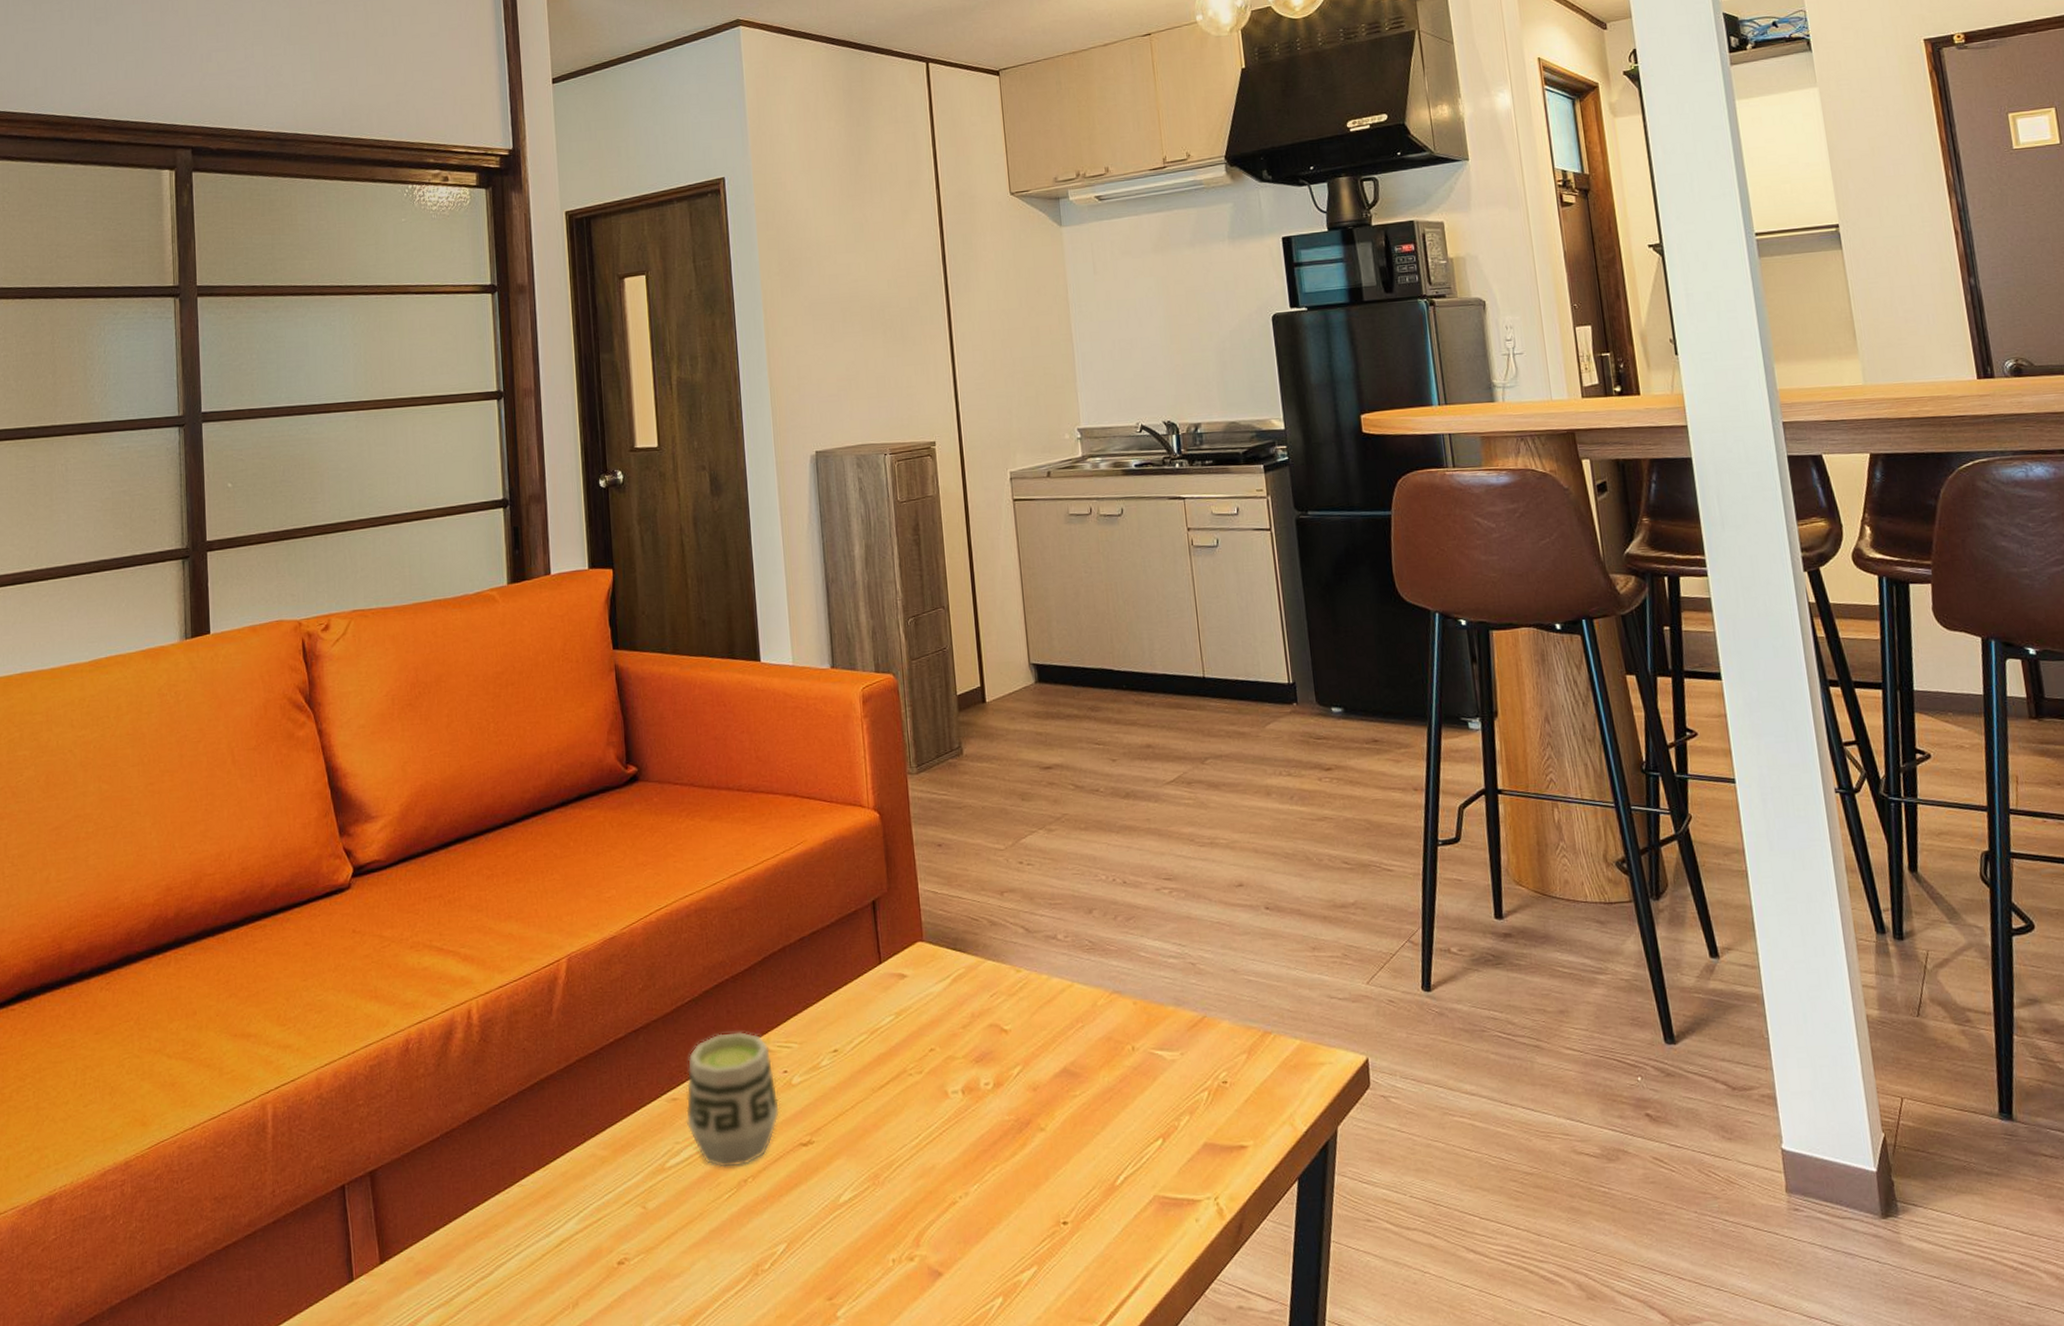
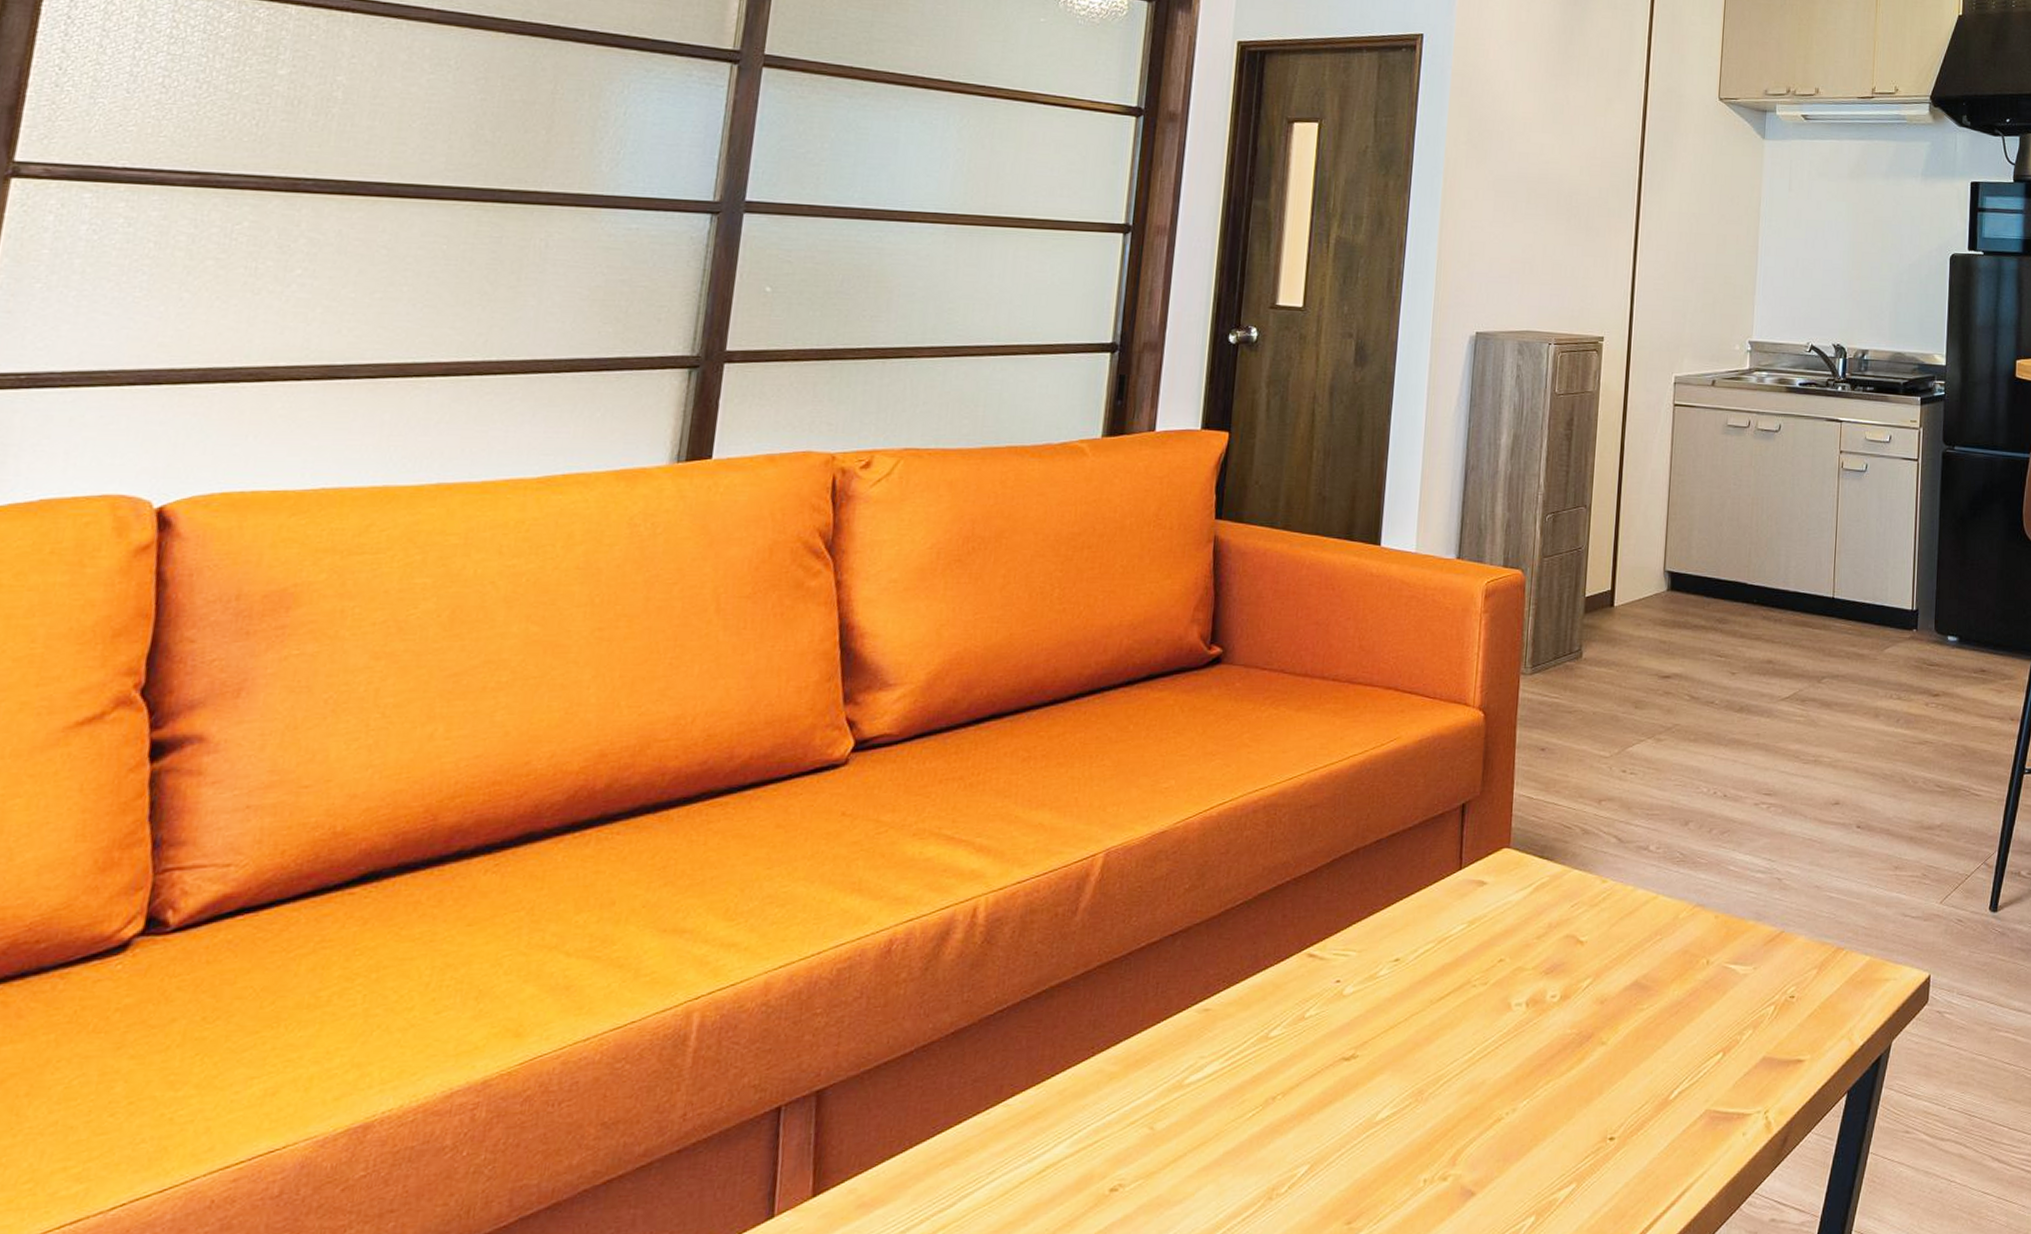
cup: present [685,1031,780,1169] -> none [1216,937,1326,1085]

